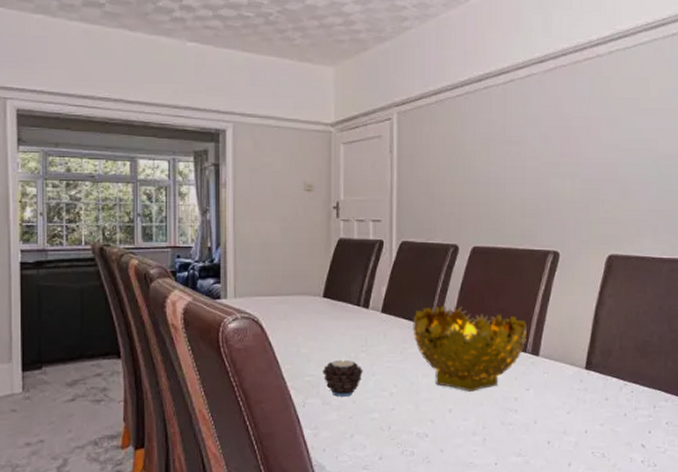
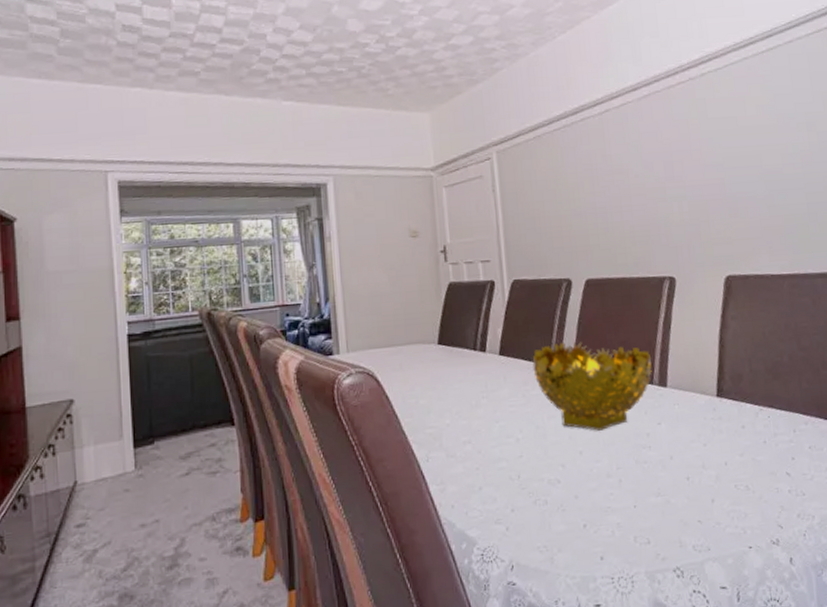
candle: present [322,357,363,396] -> none [443,405,486,448]

